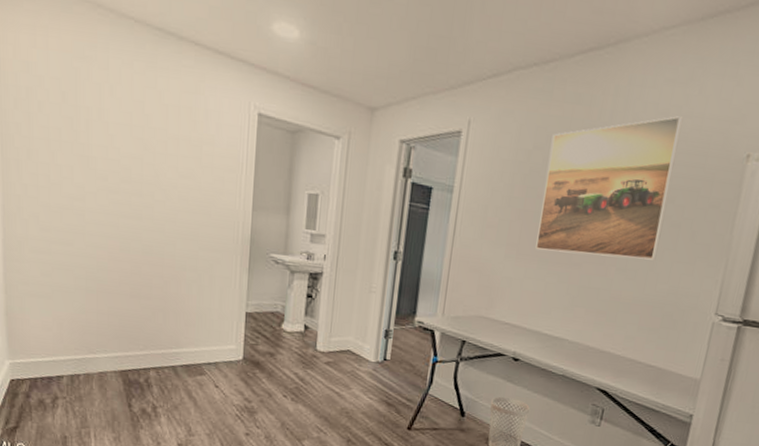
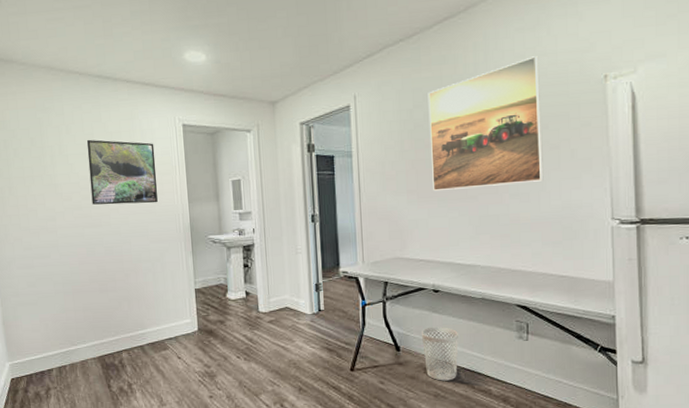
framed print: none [133,108,220,204] -> present [86,139,158,205]

